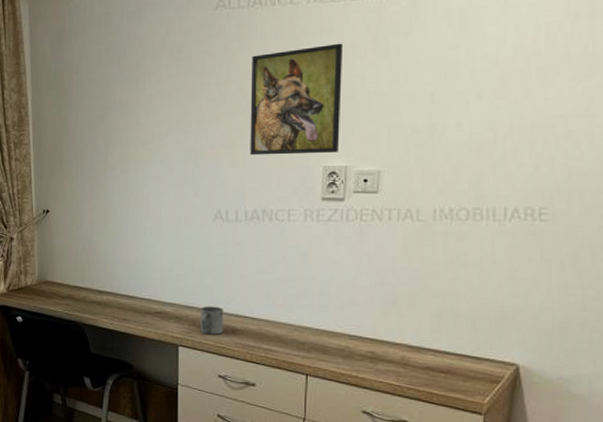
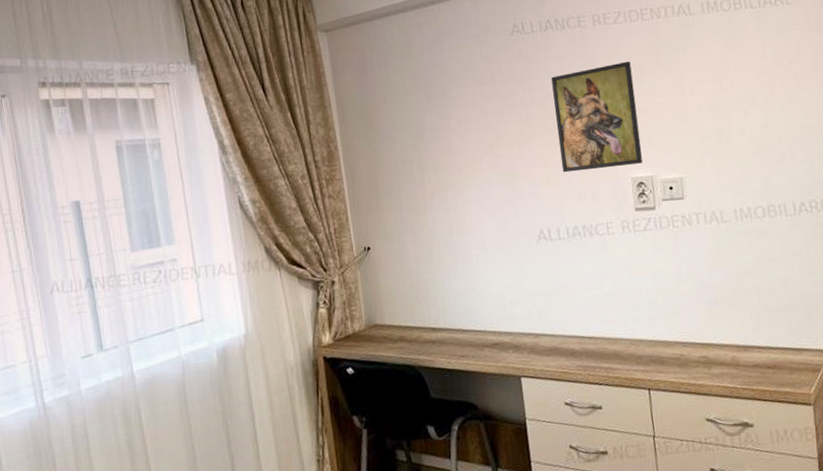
mug: present [200,306,223,335] -> none [537,329,563,361]

